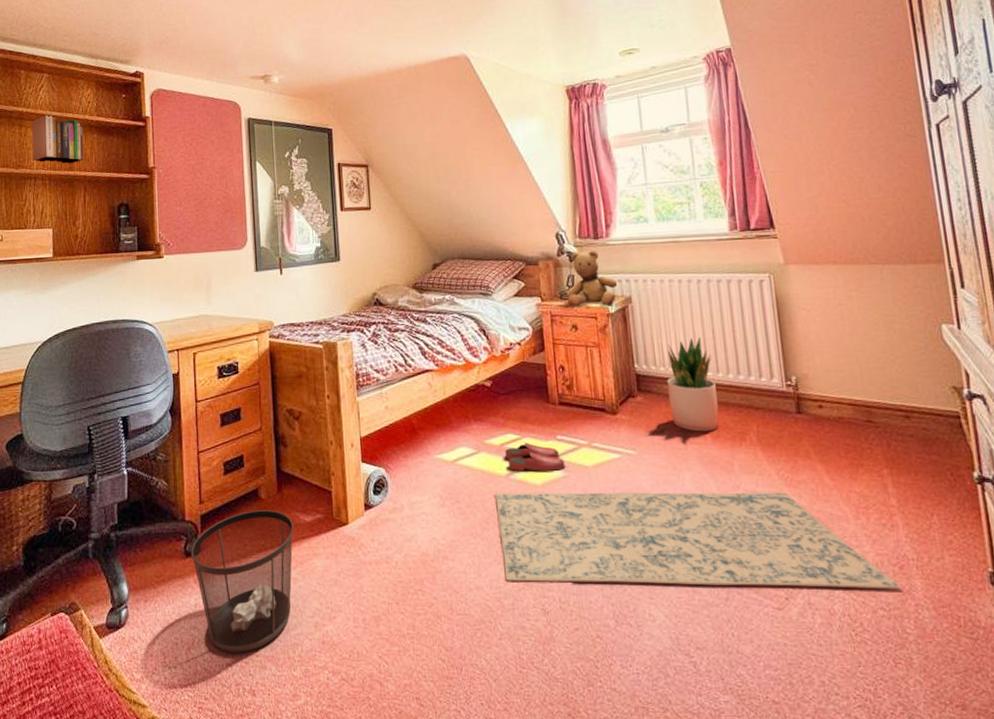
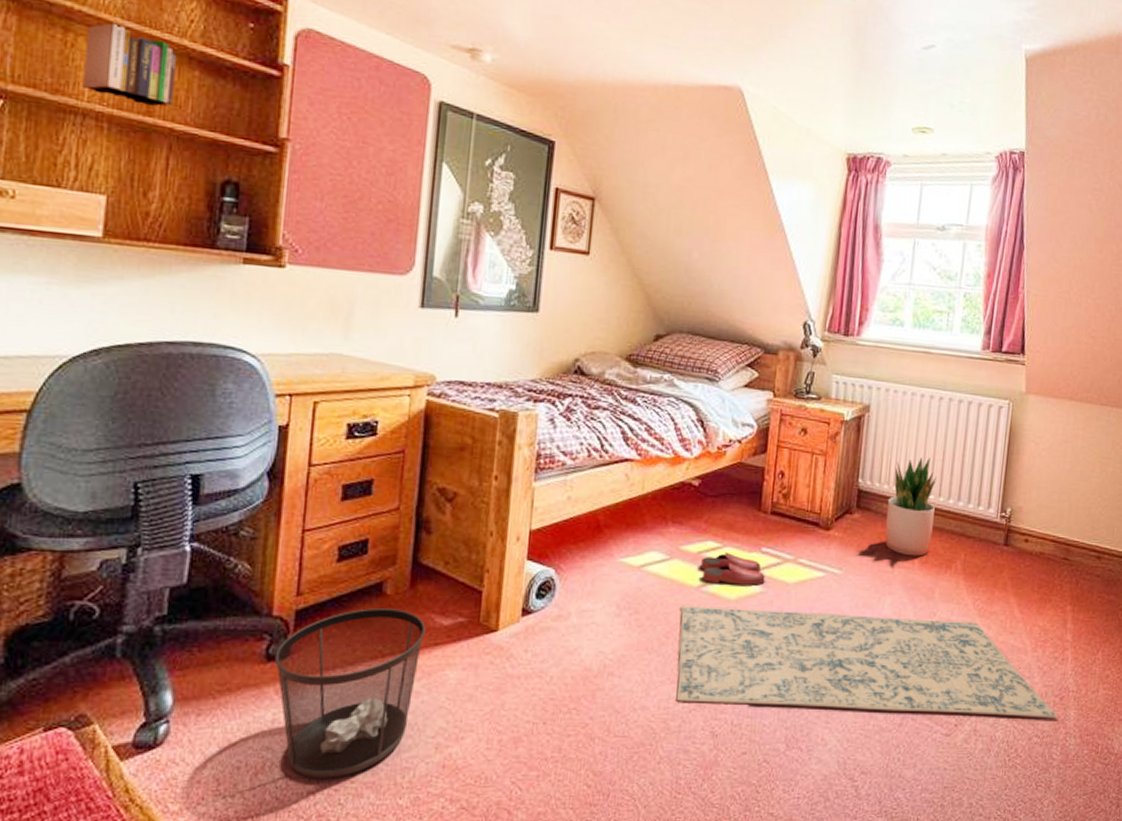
teddy bear: present [566,249,618,307] -> none [801,347,859,411]

